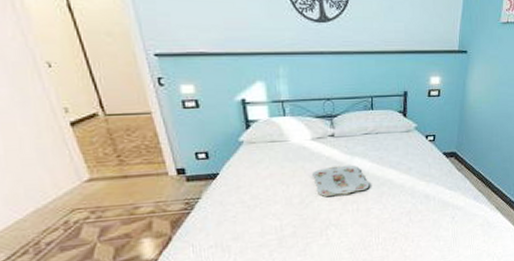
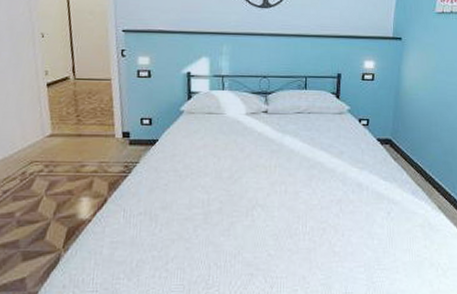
serving tray: present [311,165,370,196] -> none [243,143,299,173]

